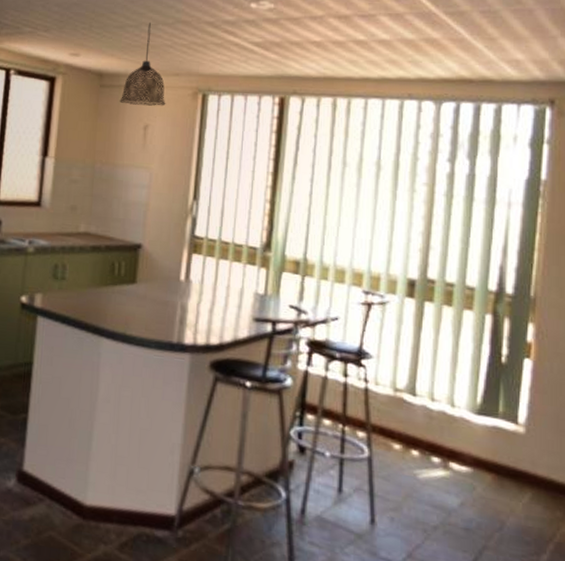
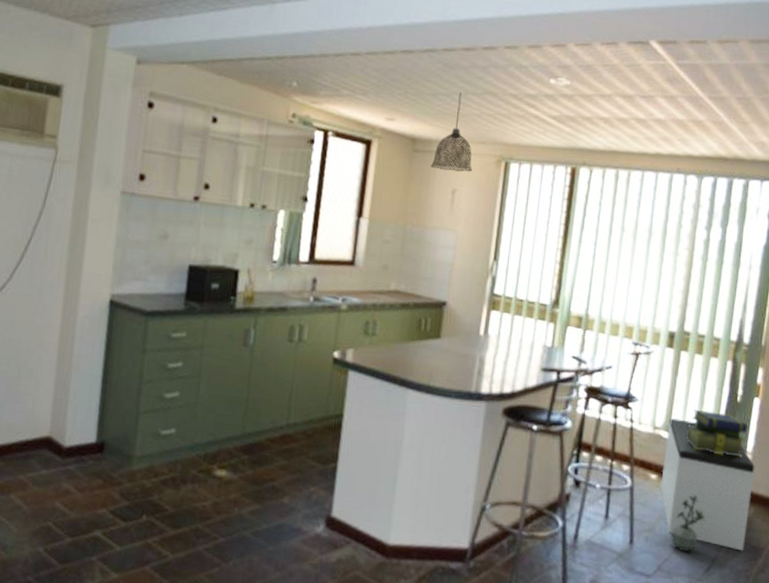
bench: none [407,379,532,543] -> present [660,418,756,551]
potted plant: none [423,472,467,539] -> present [671,495,705,552]
stack of books: none [437,369,518,429] -> present [686,409,748,457]

